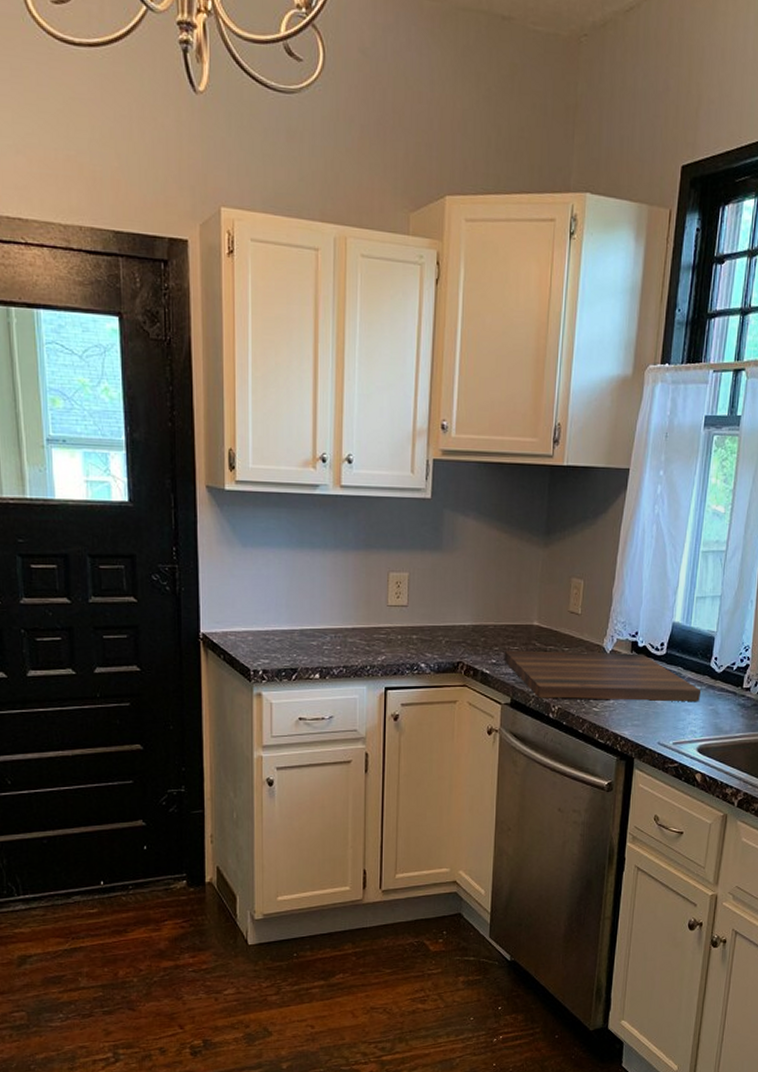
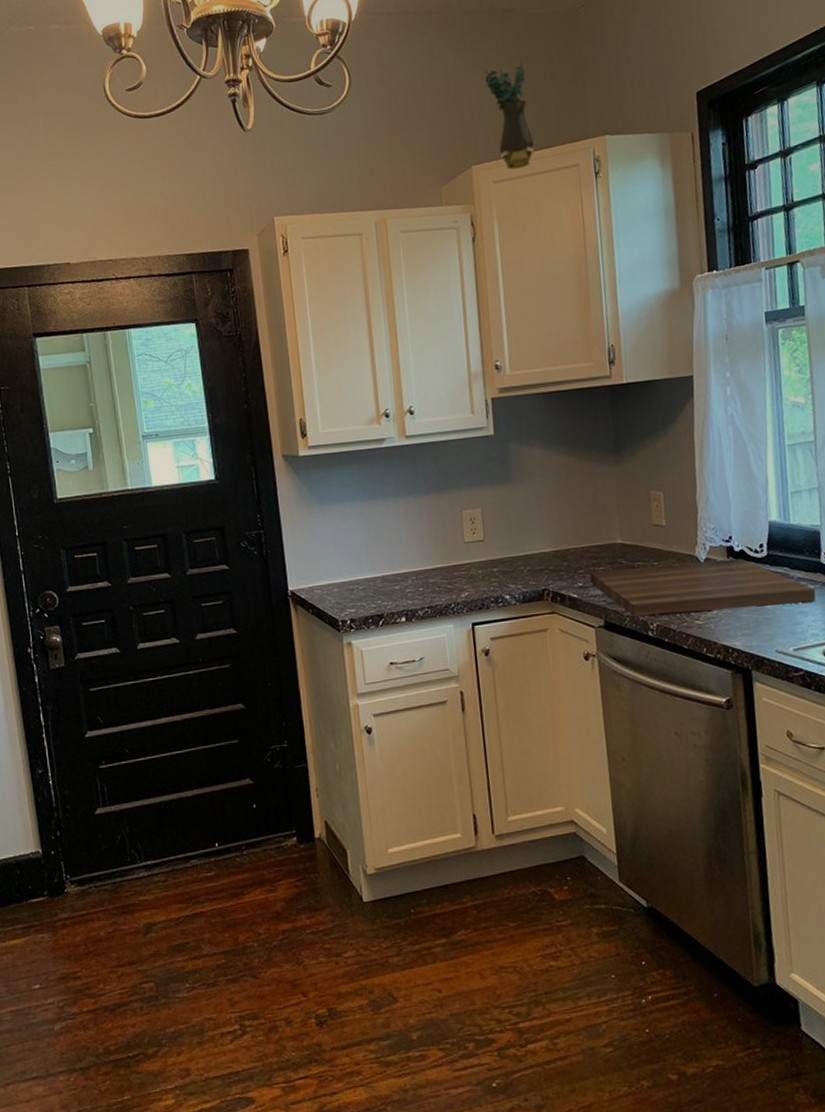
vase: none [472,85,516,211] -> present [484,63,534,170]

